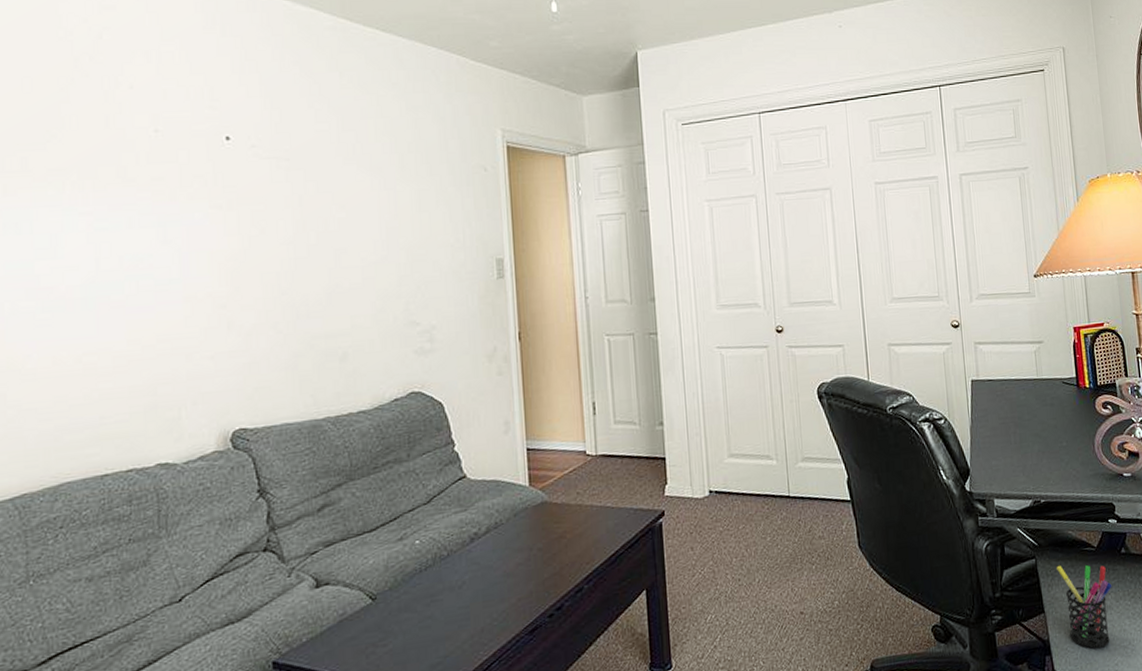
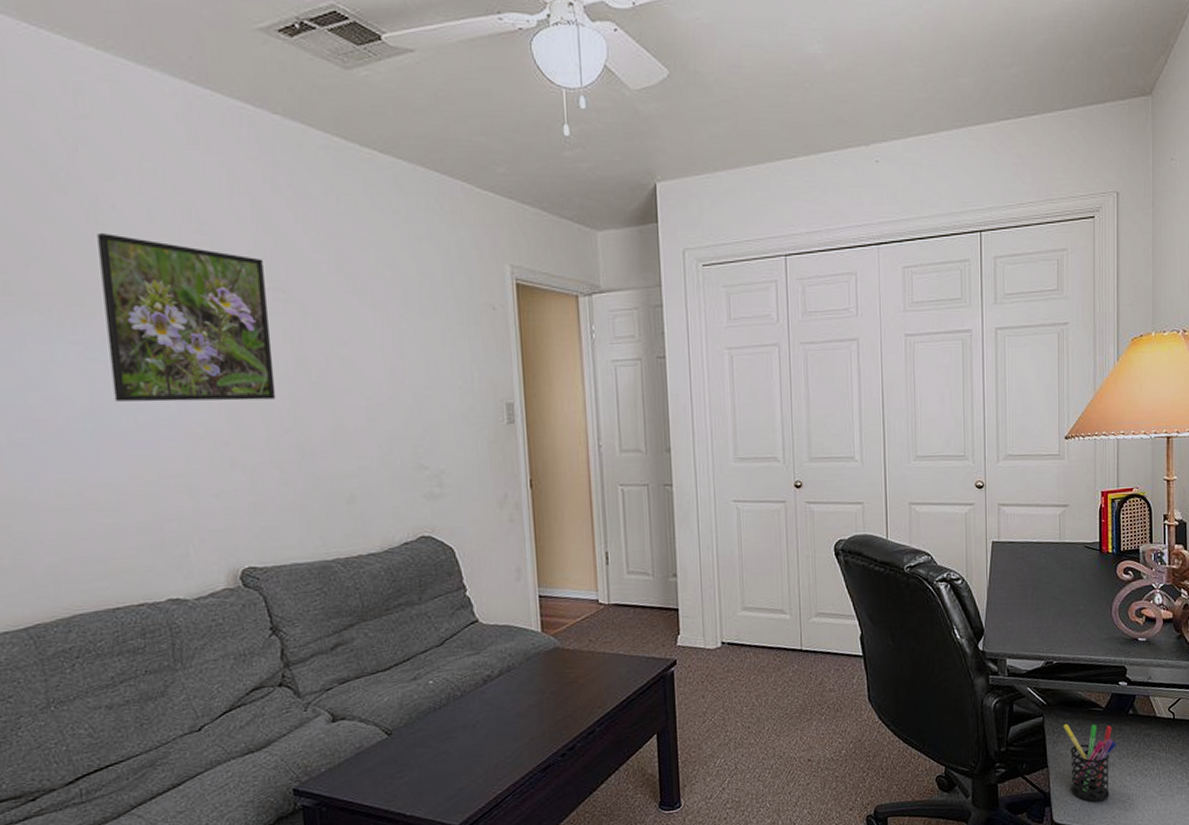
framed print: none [114,111,275,269] -> present [97,234,276,402]

